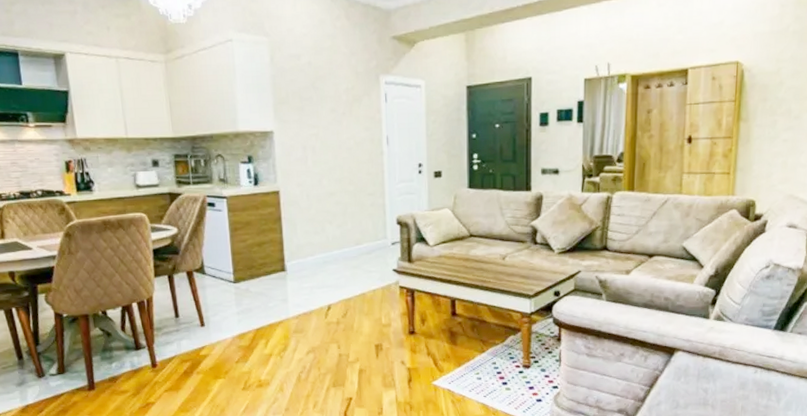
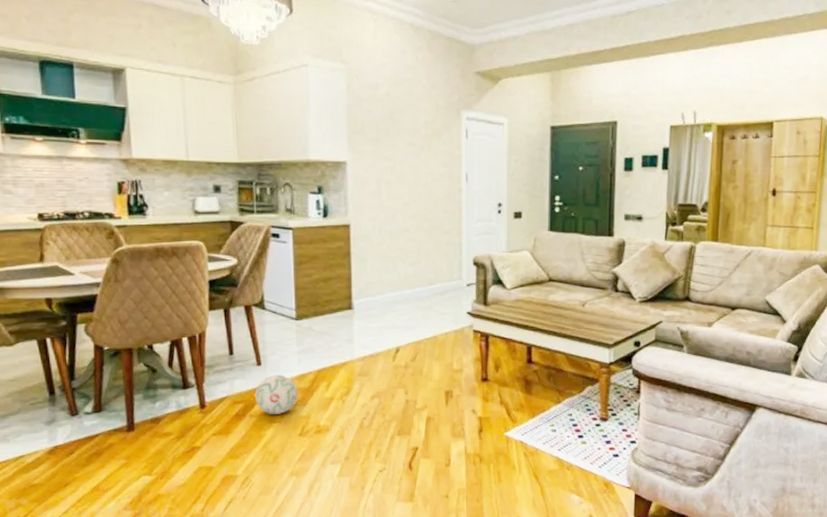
ball: none [200,334,240,371] -> present [254,375,299,414]

